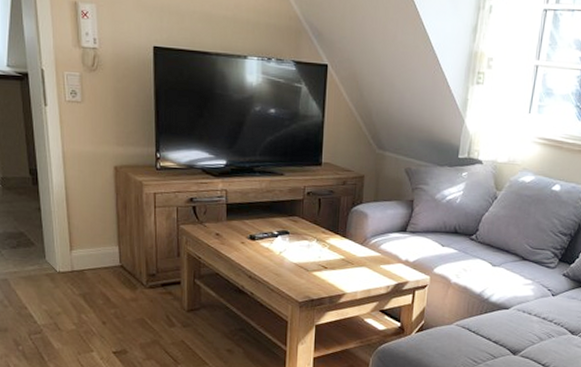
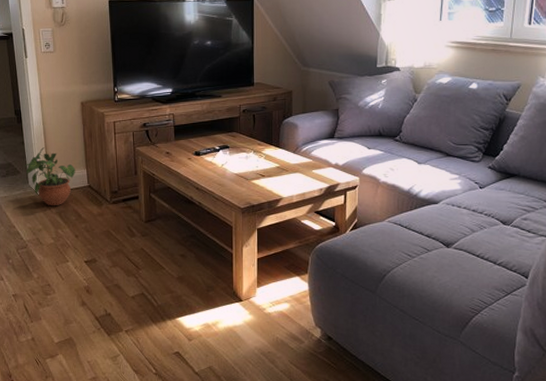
potted plant: none [40,216,105,287] -> present [24,147,76,206]

